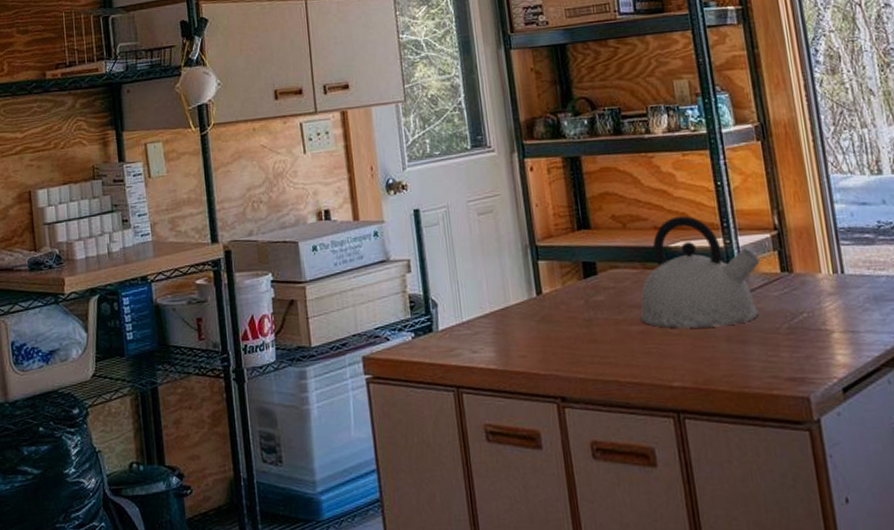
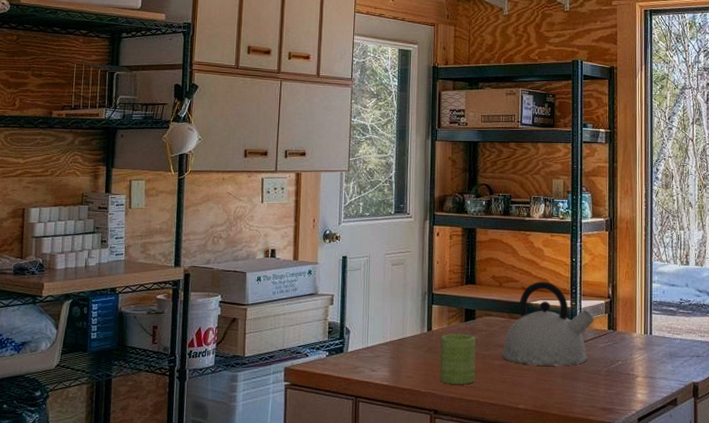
mug: none [555,295,610,362] -> present [439,334,476,385]

